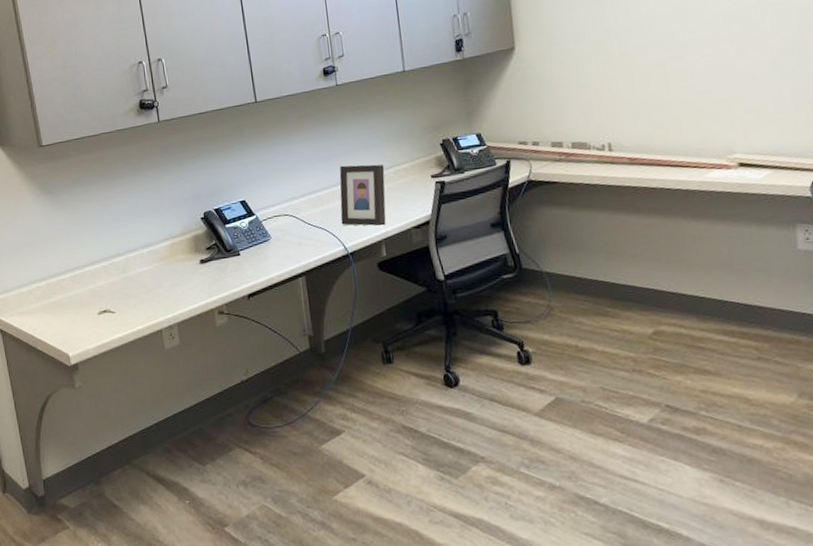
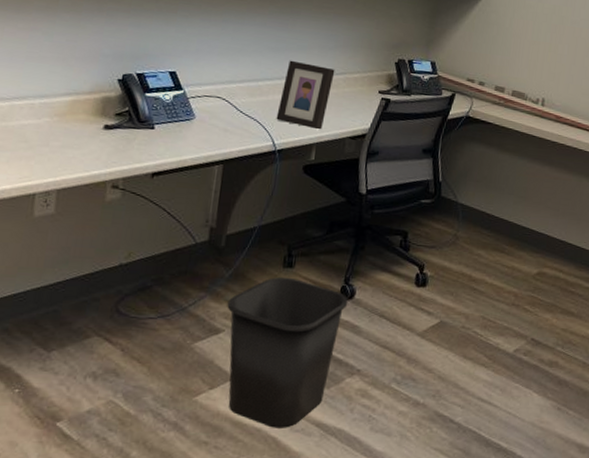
waste bin: none [340,372,455,522] -> present [227,277,349,428]

